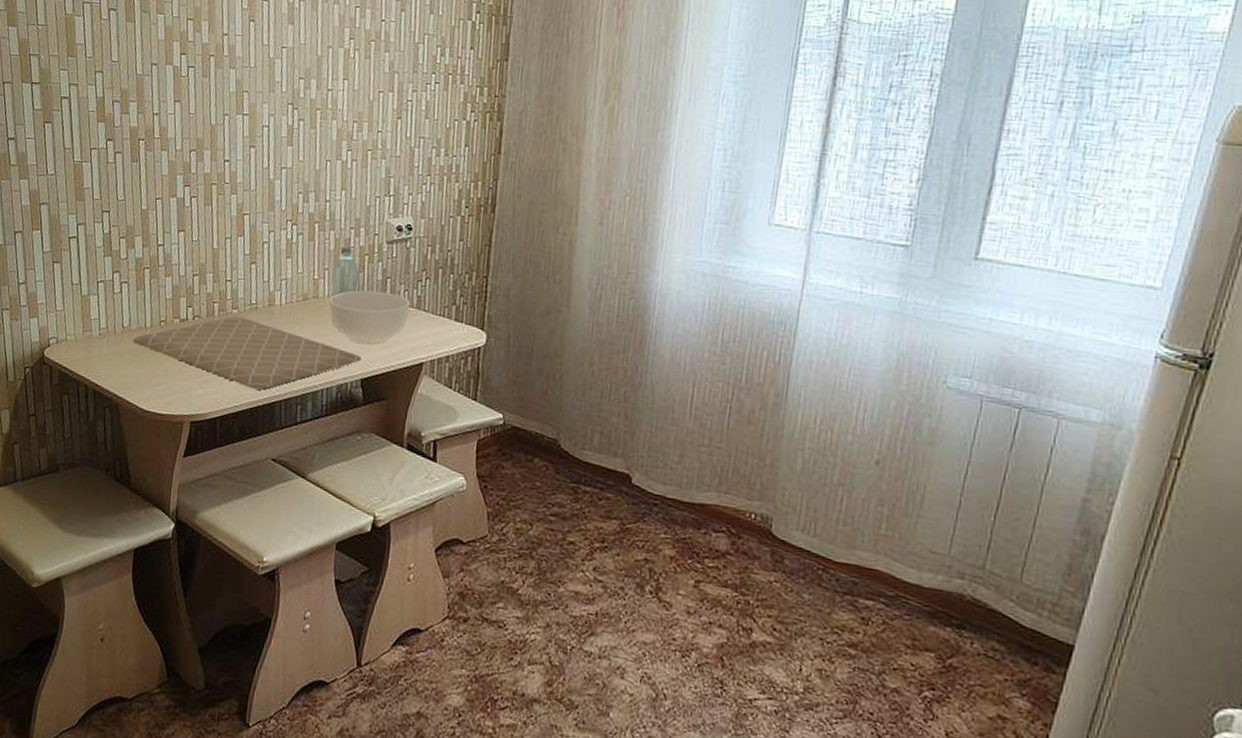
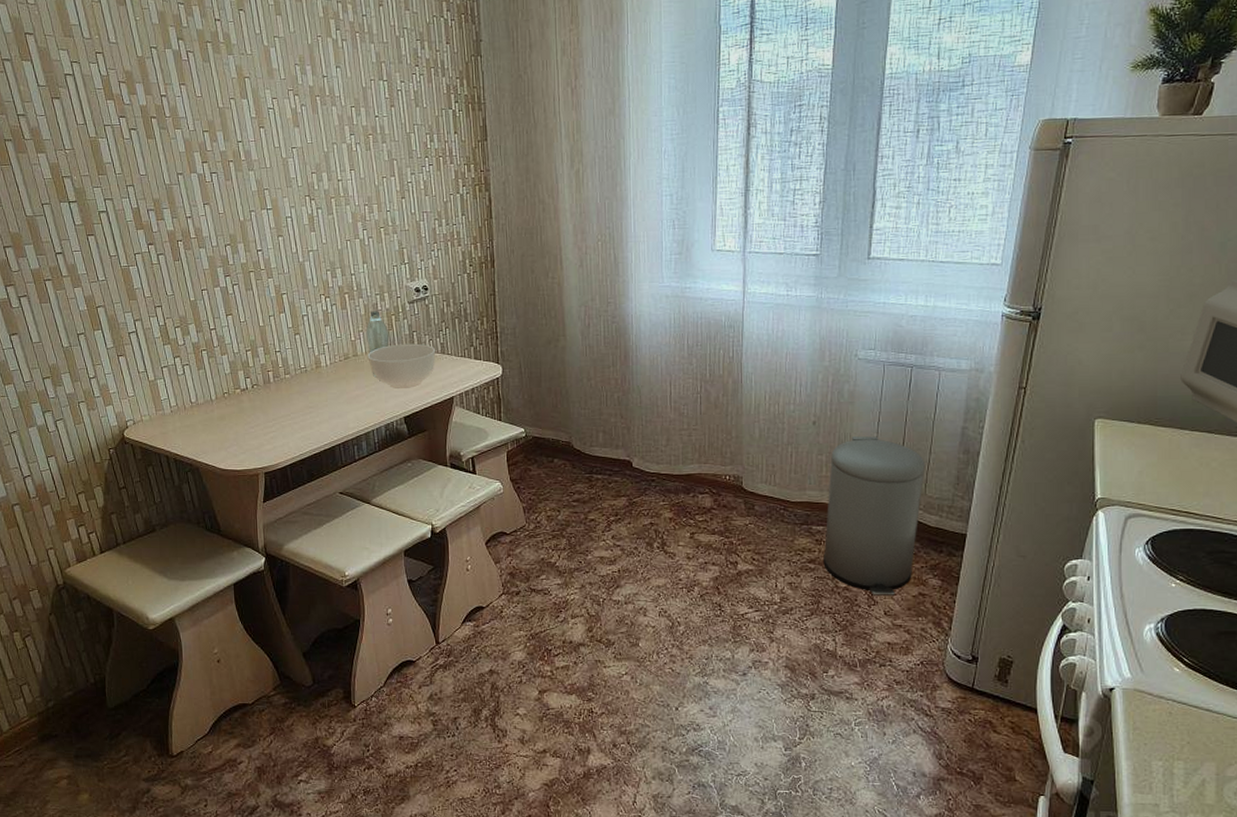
placemat: present [132,316,361,390] -> none [201,380,402,438]
pedal bin: none [868,488,1026,714] -> present [823,436,926,597]

